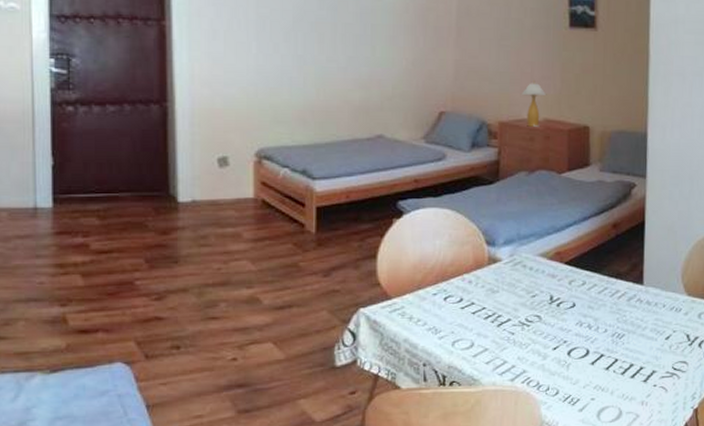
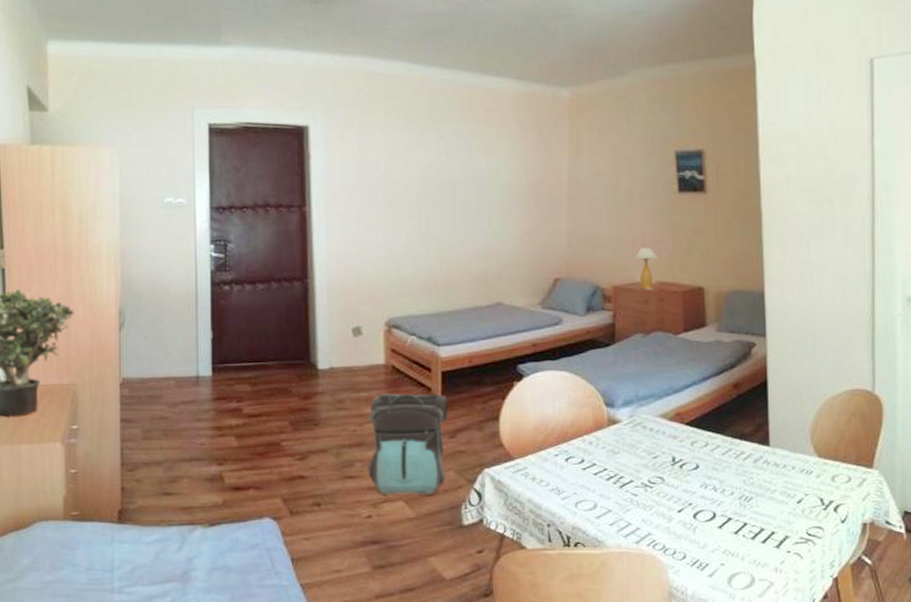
backpack: none [233,229,323,336] -> present [368,393,448,494]

